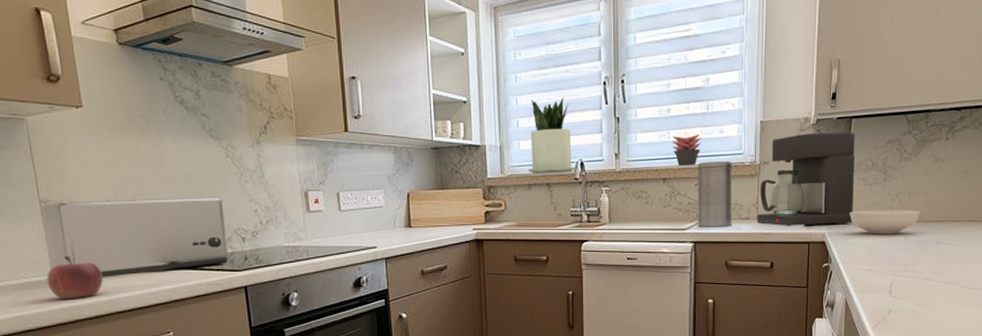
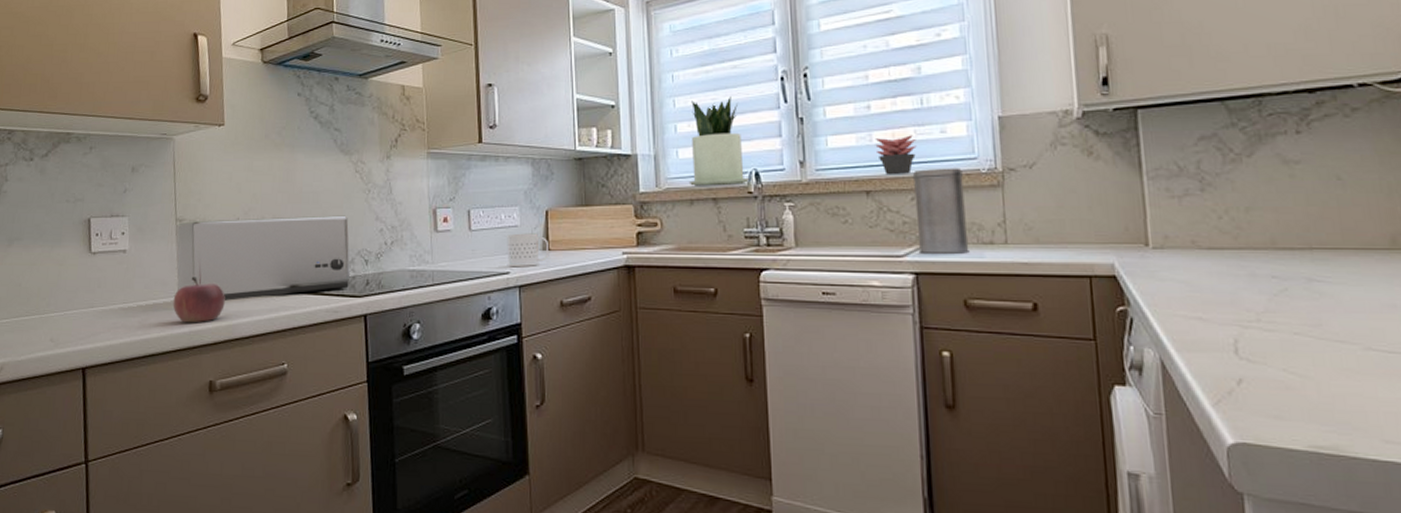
mug: none [374,213,411,242] -> present [507,233,550,268]
coffee maker: present [757,131,855,227] -> none [1005,126,1157,255]
bowl: present [848,210,921,234] -> none [1149,232,1272,266]

